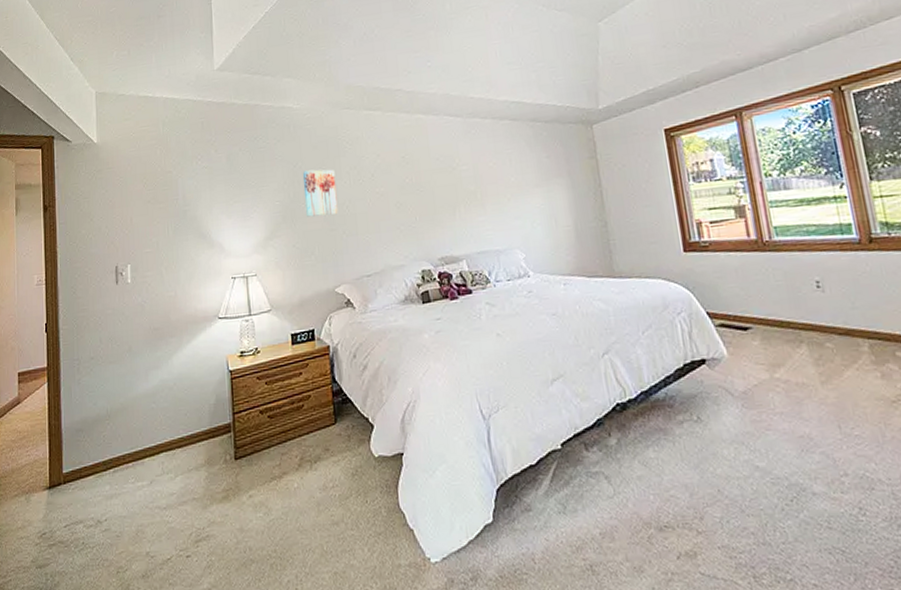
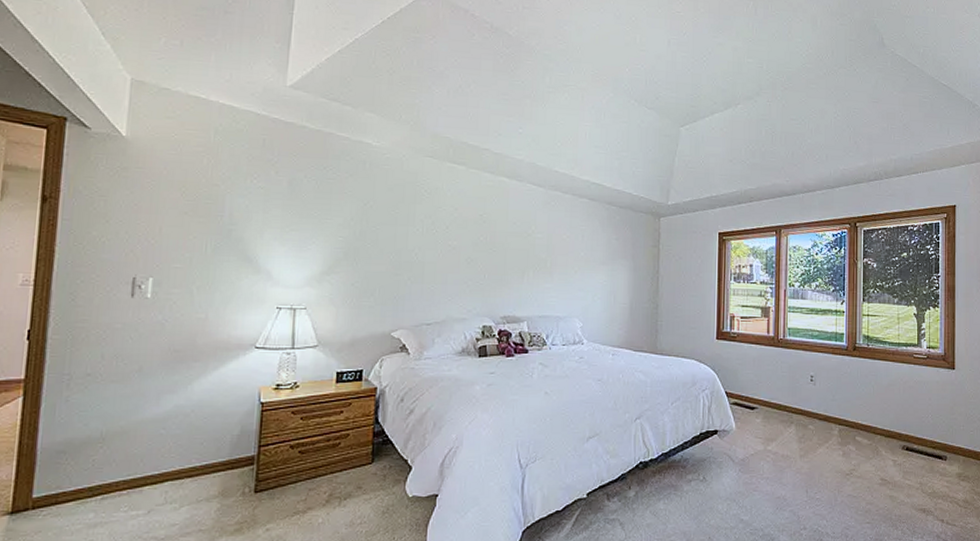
wall art: present [302,169,338,217] -> none [370,211,408,261]

